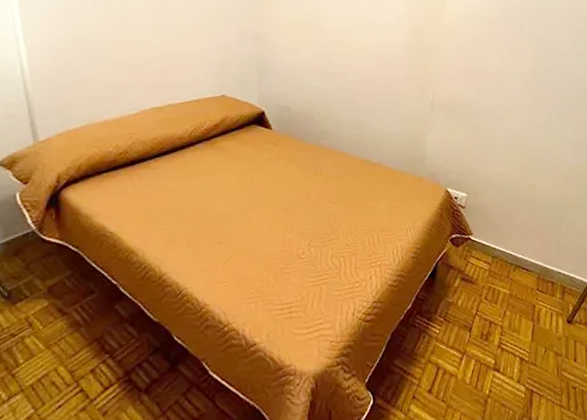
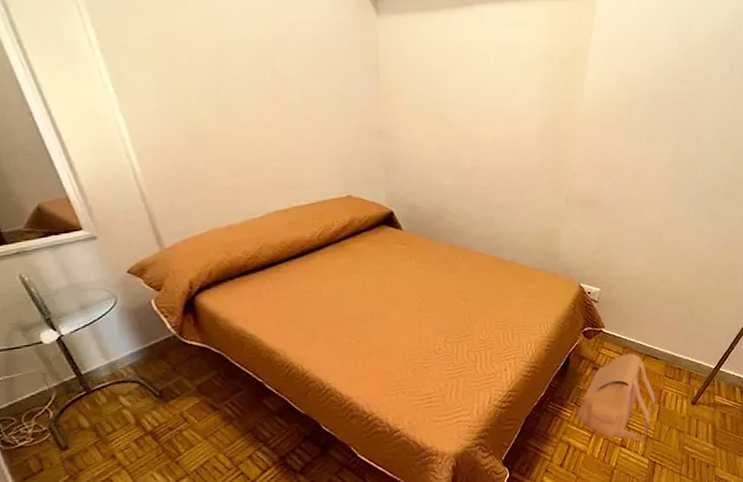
satchel: none [446,263,529,366] -> present [577,353,656,442]

